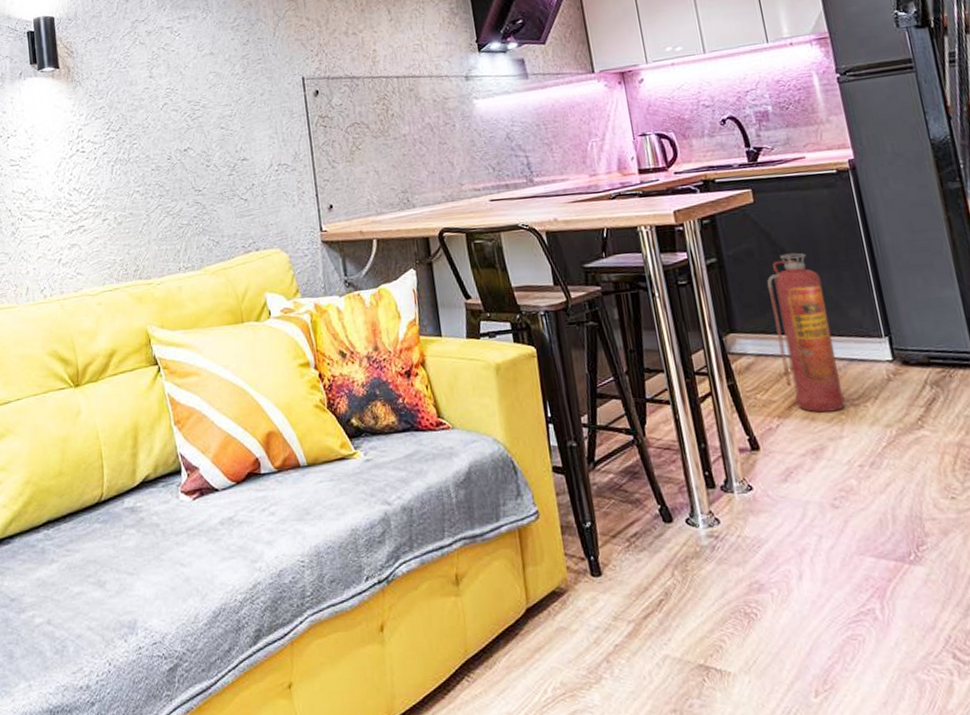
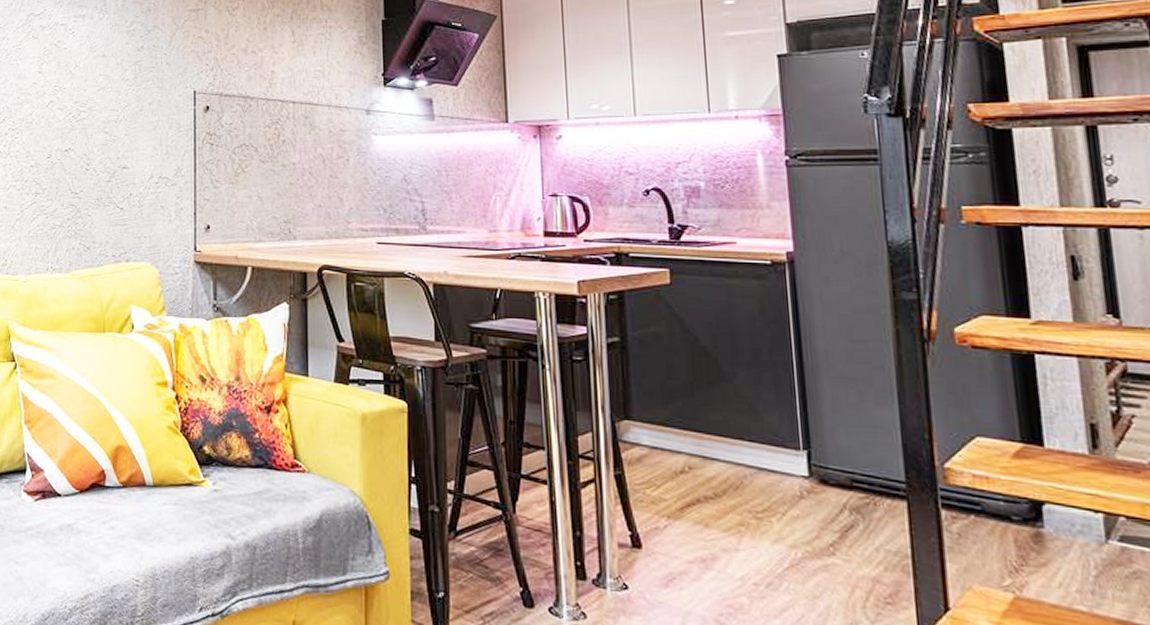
fire extinguisher: present [767,253,845,413] -> none [673,344,747,522]

